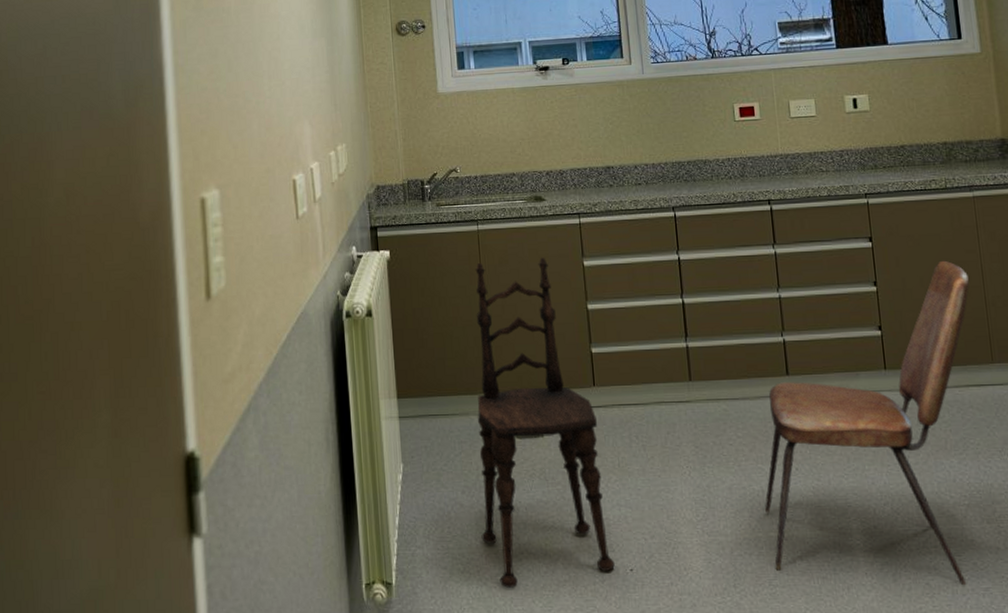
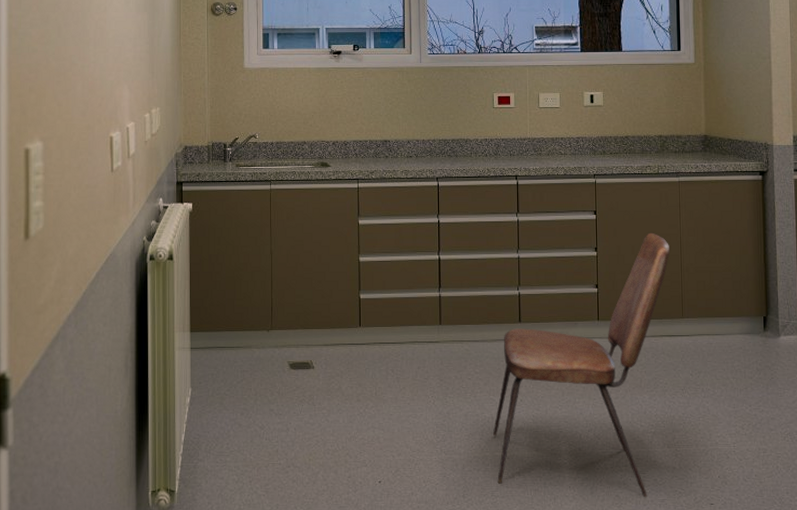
dining chair: present [475,257,615,588] -> none [255,215,366,496]

